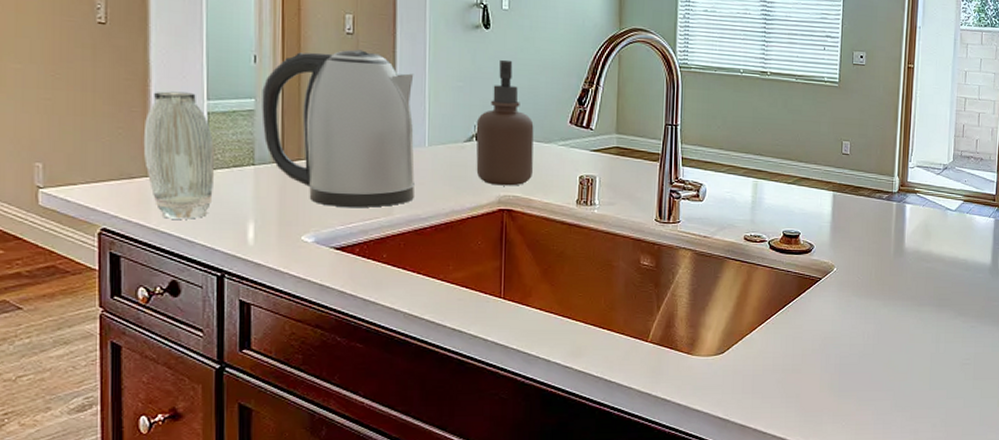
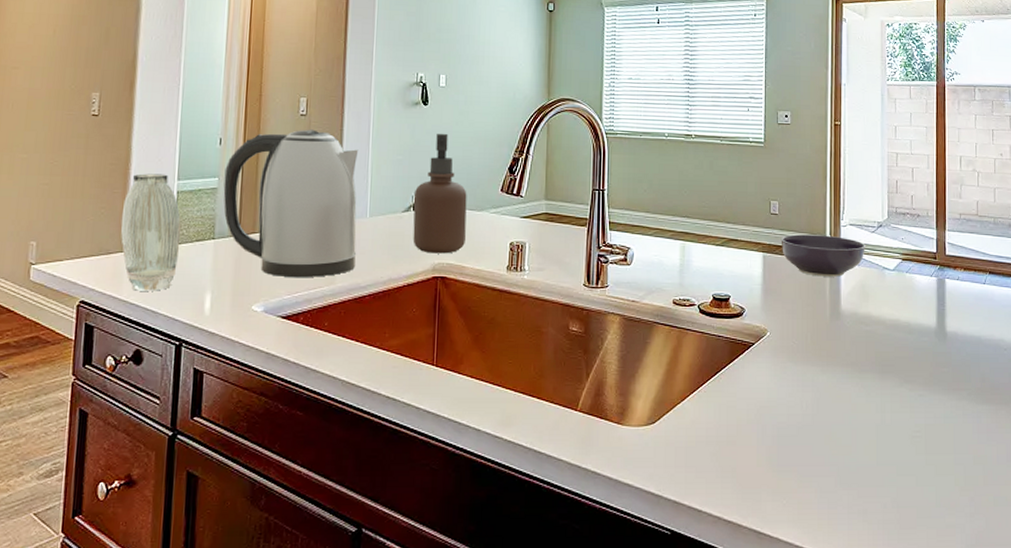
bowl: none [851,174,932,216] -> present [781,234,866,277]

